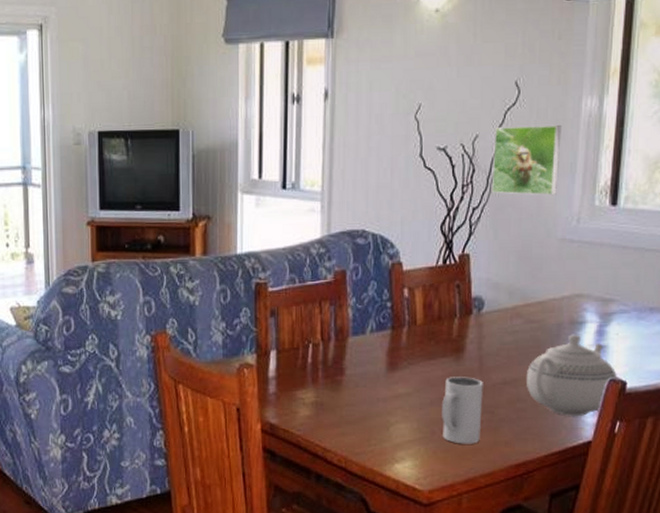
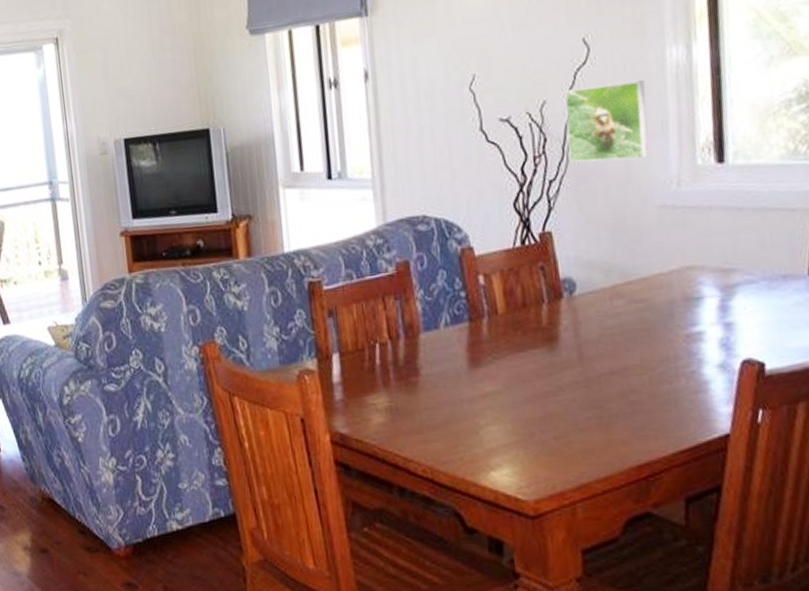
mug: present [442,377,483,444] -> none [538,368,590,446]
teapot: present [525,334,618,416] -> none [637,311,754,407]

